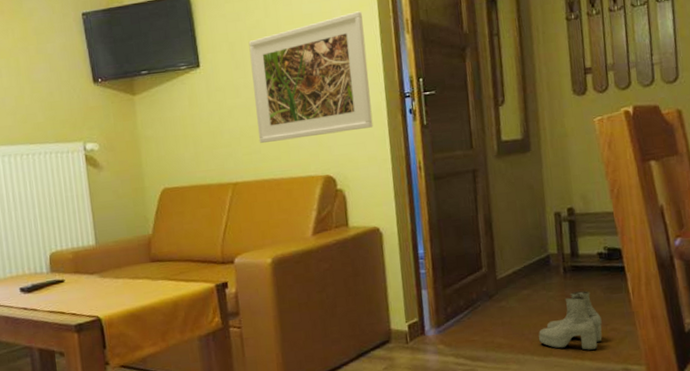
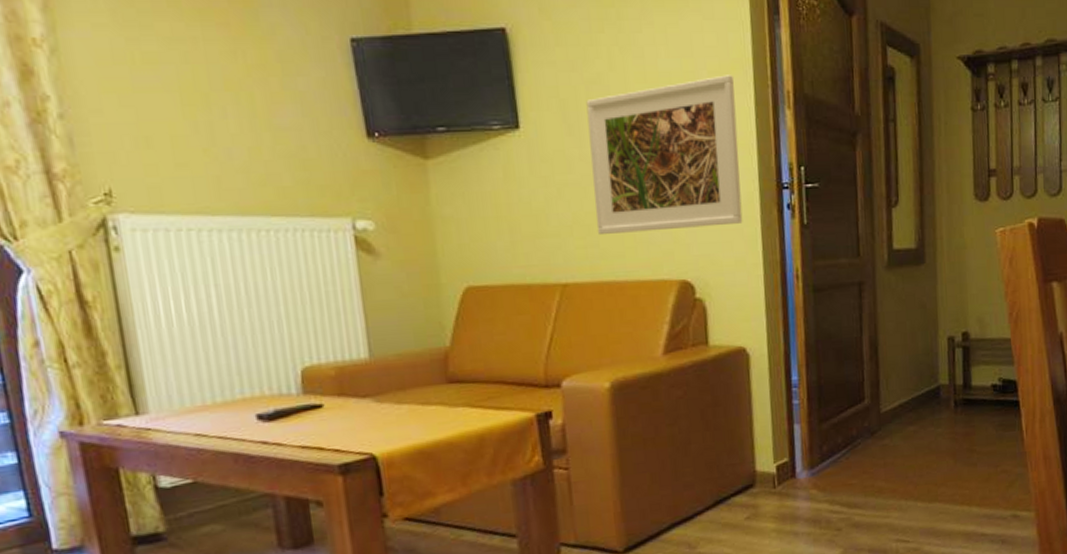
boots: present [538,290,603,351] -> none [924,427,992,495]

